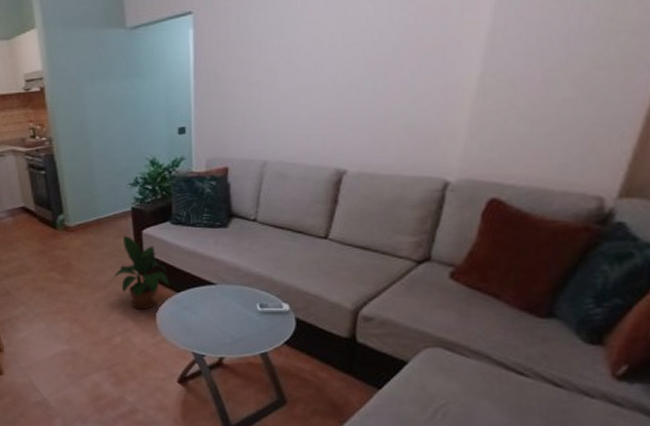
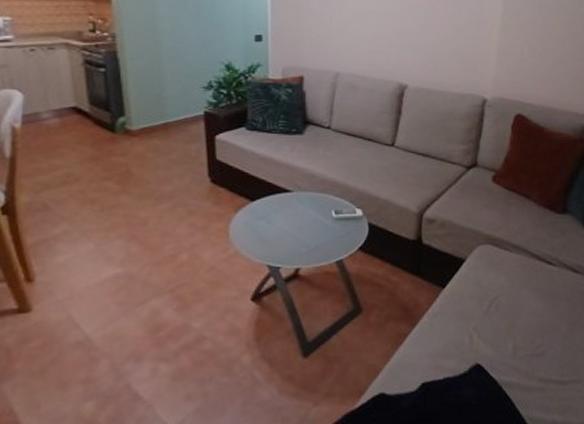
potted plant: present [111,235,170,310] -> none [178,141,244,221]

